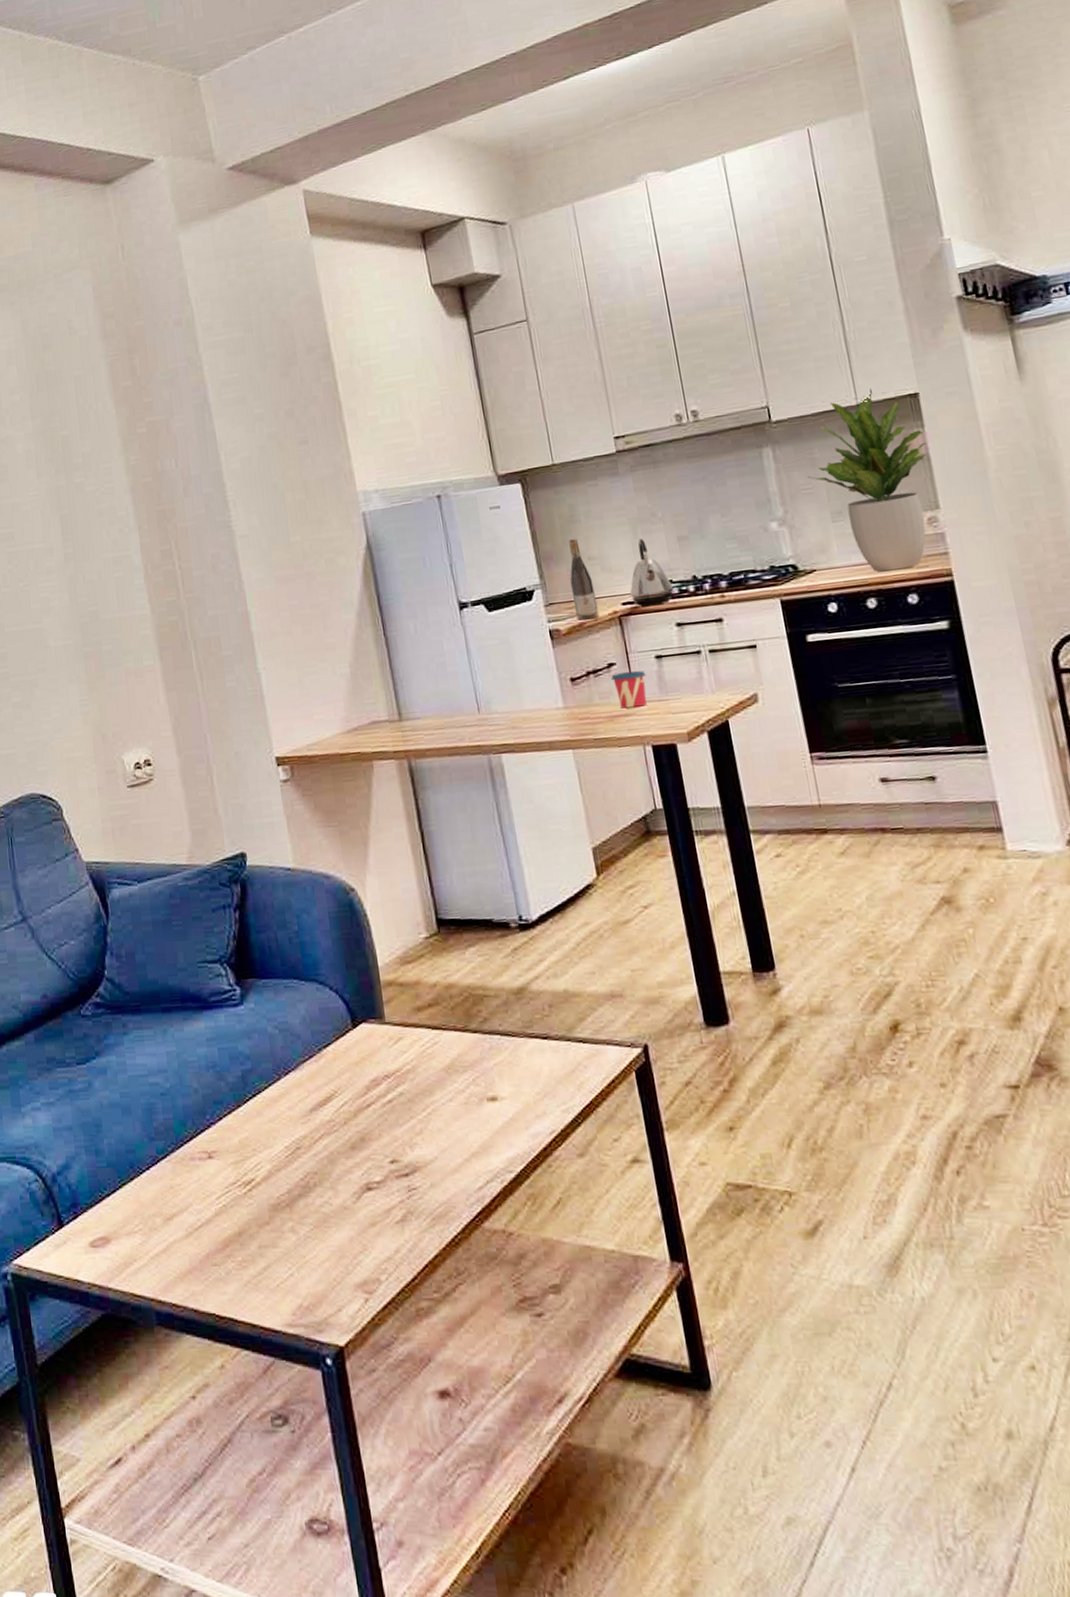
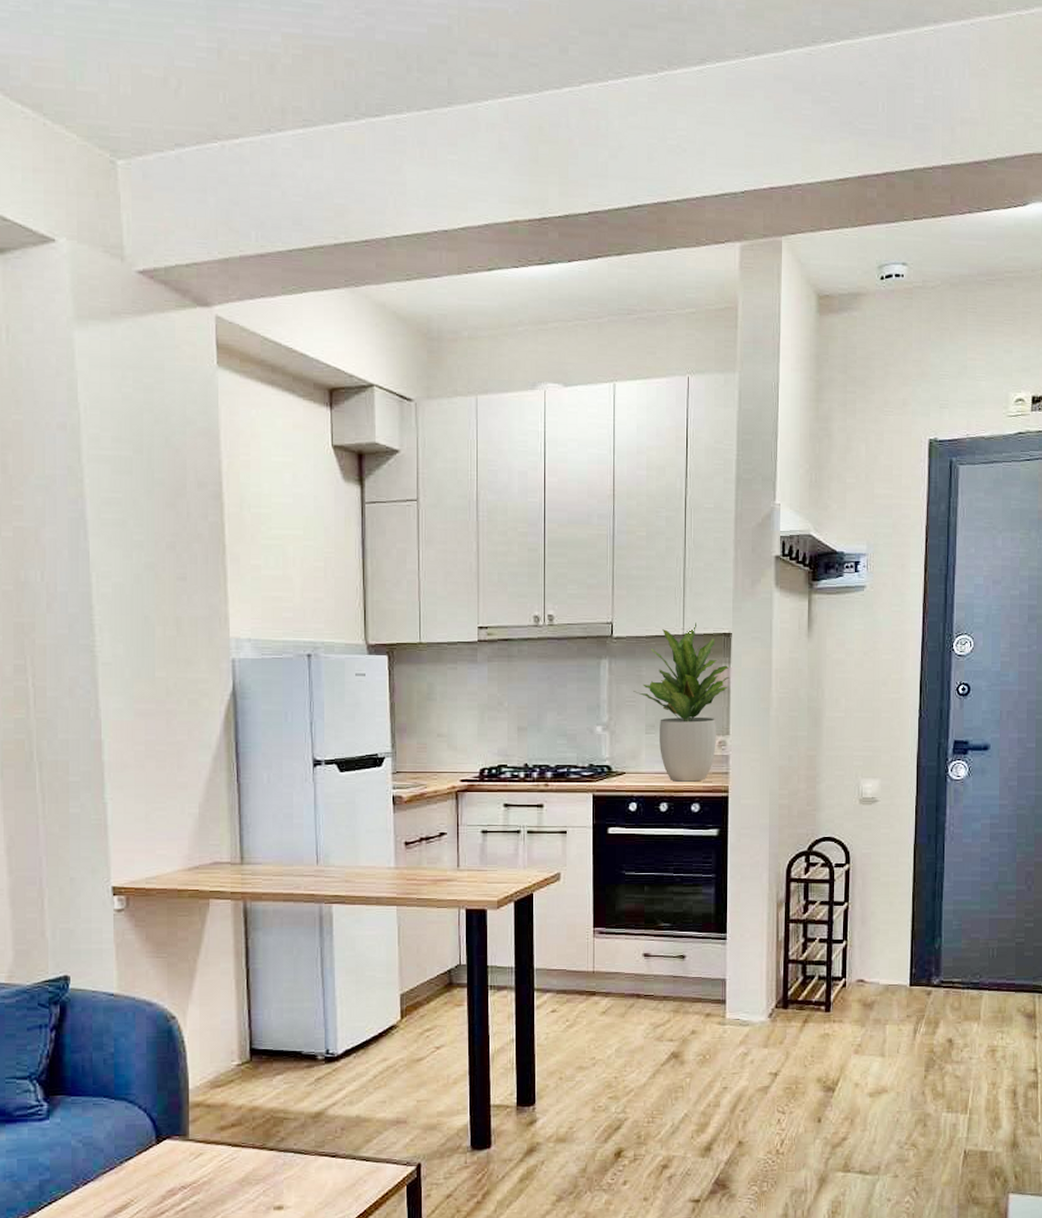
wine bottle: present [569,538,600,621] -> none [418,715,440,791]
cup: present [611,671,647,709] -> none [441,842,471,874]
kettle: present [629,539,674,607] -> none [469,724,507,786]

